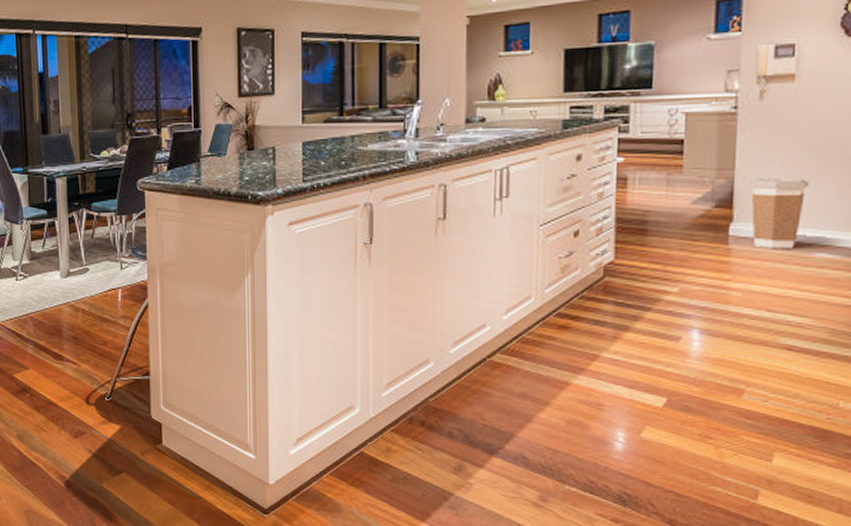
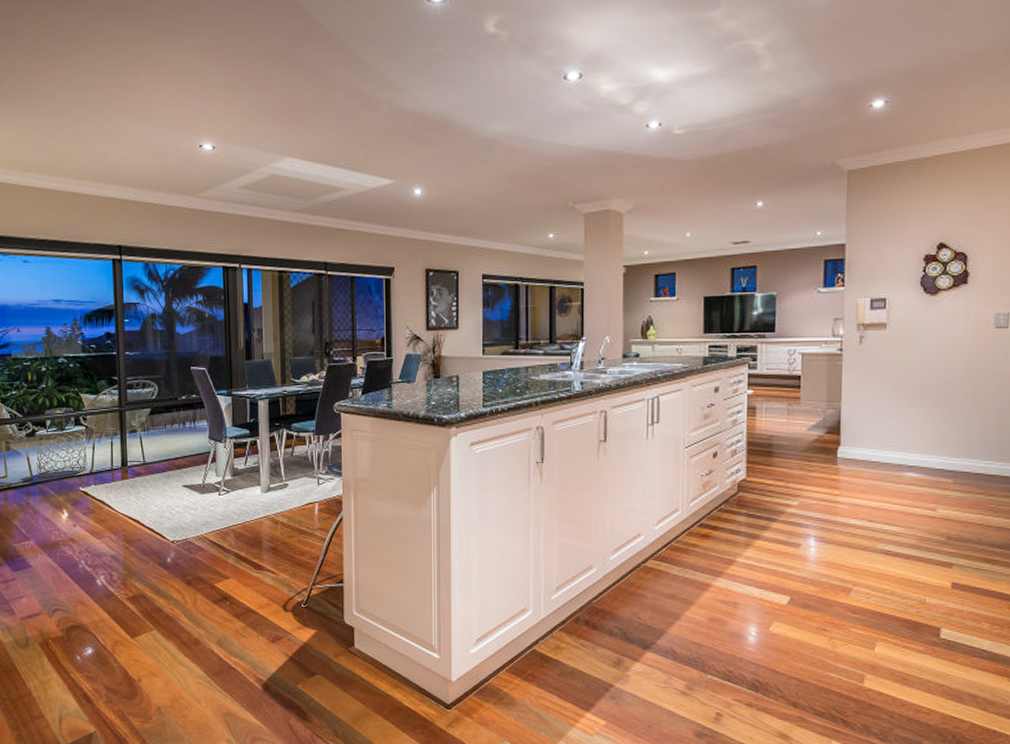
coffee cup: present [750,178,810,248] -> none [853,409,900,468]

